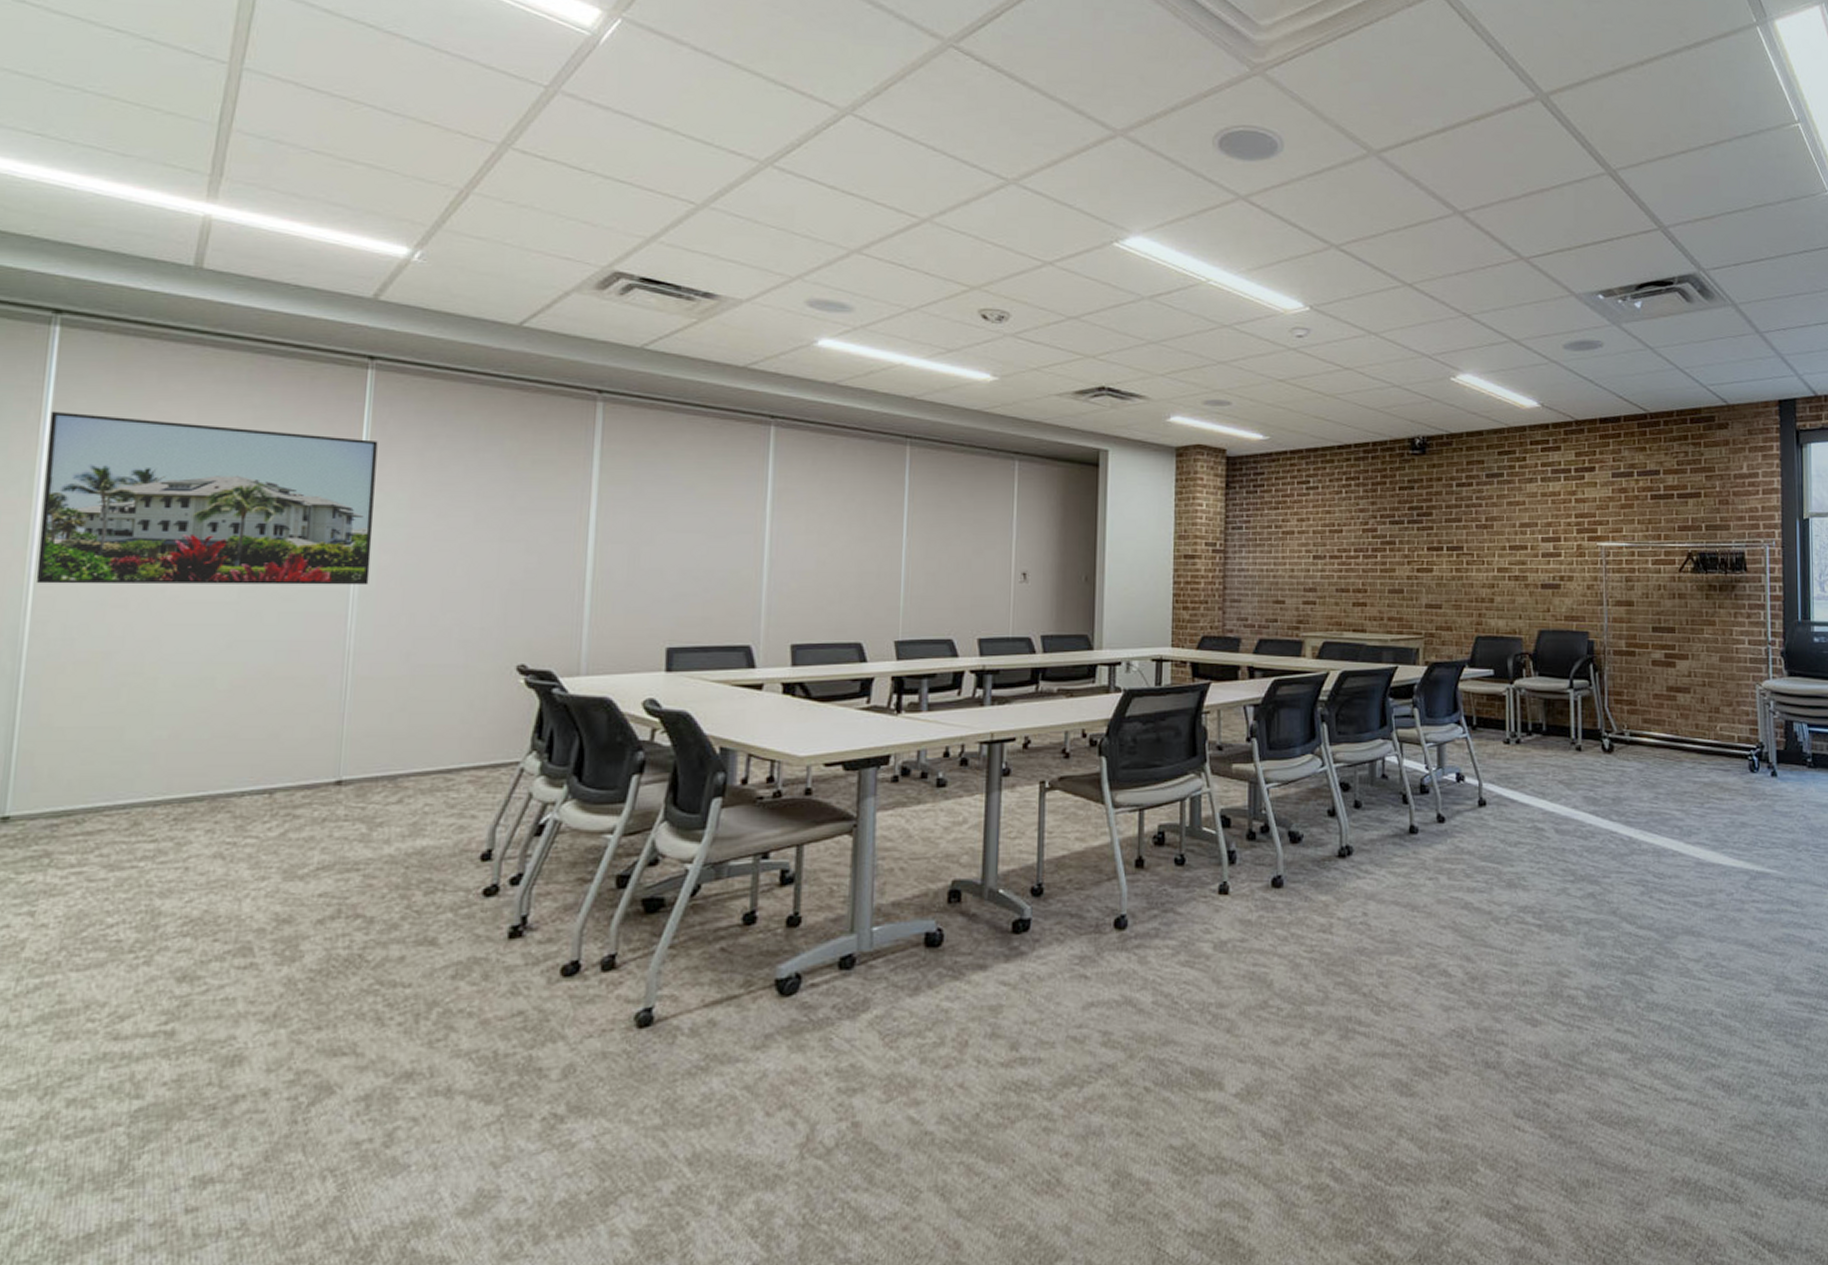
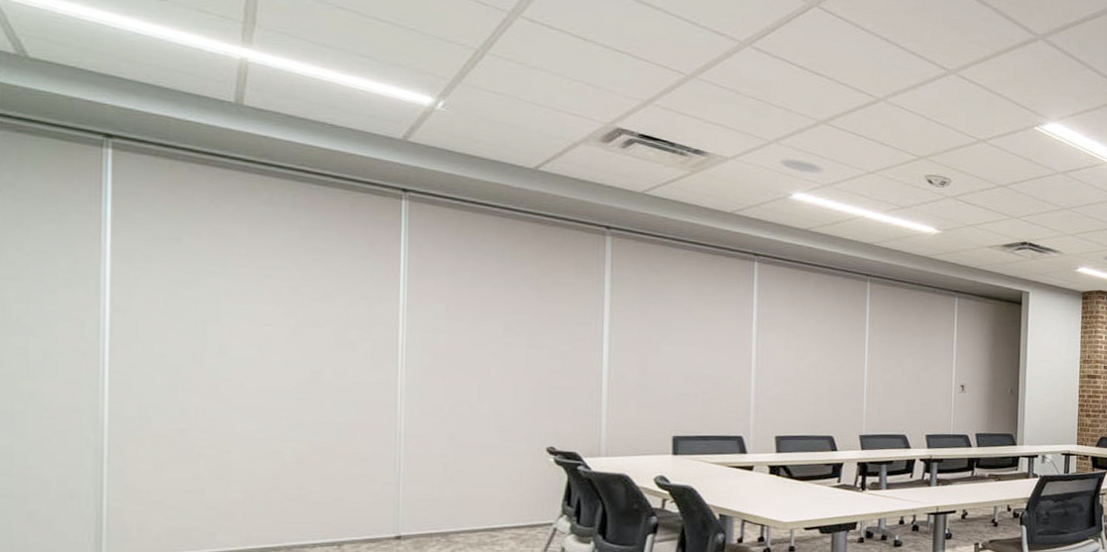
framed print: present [35,411,378,586] -> none [110,223,415,380]

